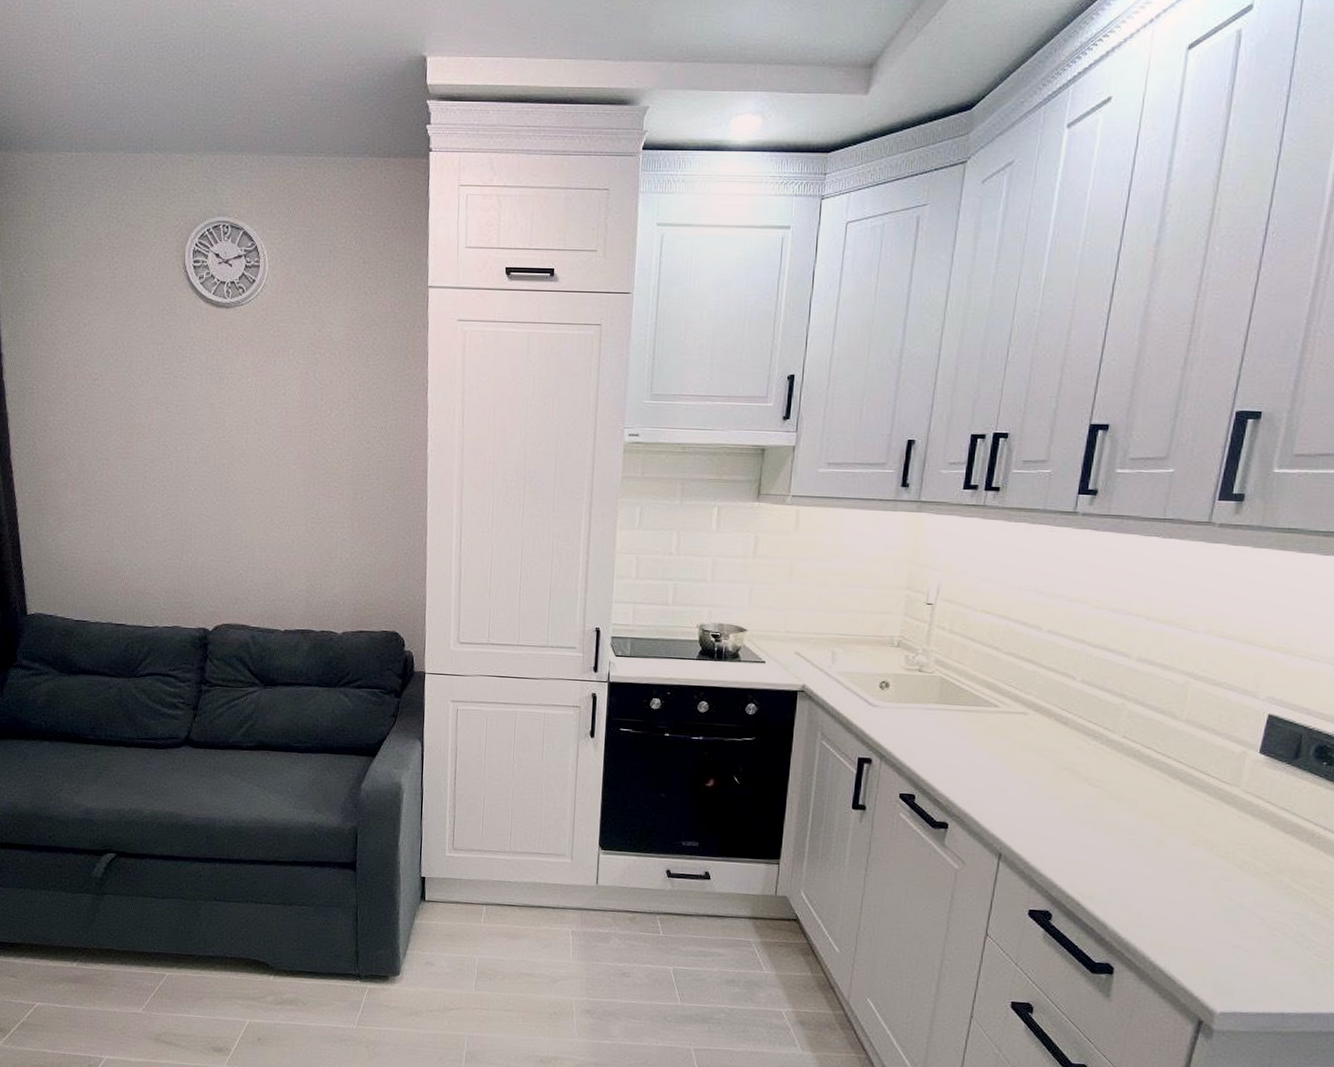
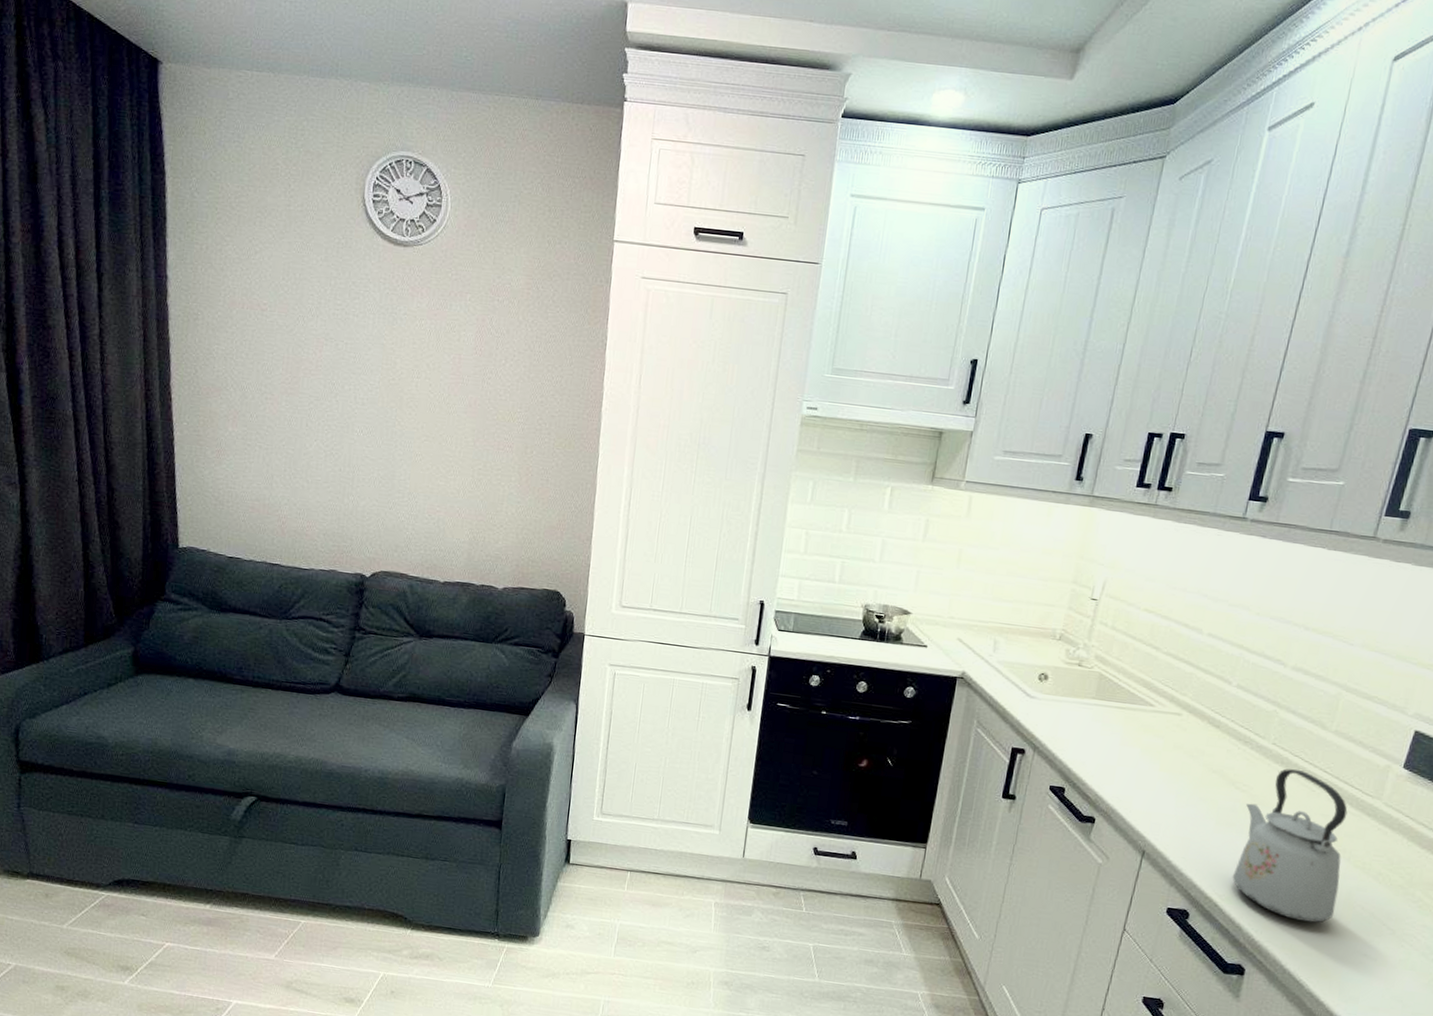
kettle: none [1093,761,1206,916] -> present [1232,768,1348,923]

